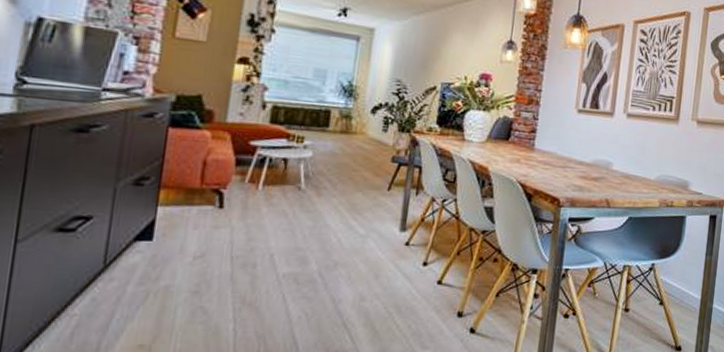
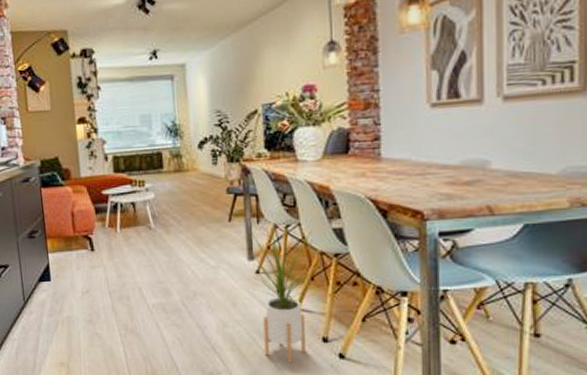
house plant: none [398,195,467,340] -> present [250,220,321,364]

